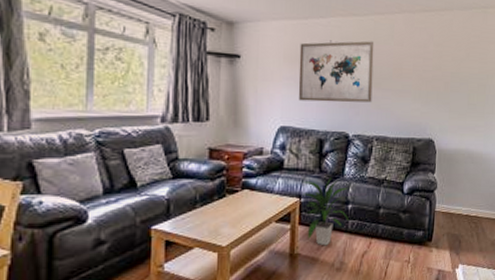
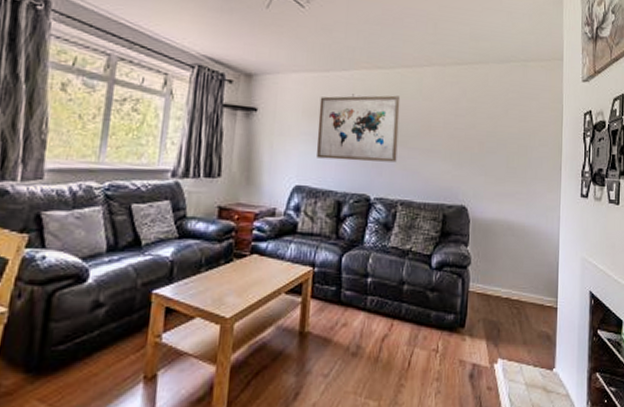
indoor plant: present [303,177,349,246] -> none [316,245,368,325]

